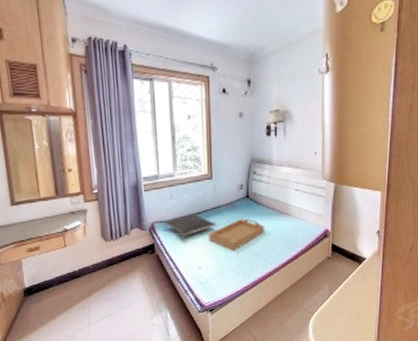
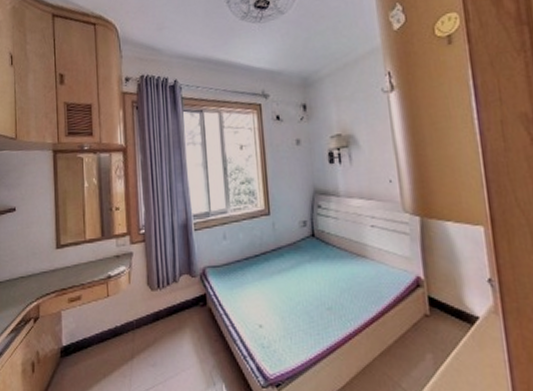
pillow: present [164,214,218,237] -> none [216,257,280,286]
serving tray: present [209,219,265,251] -> none [269,263,339,305]

